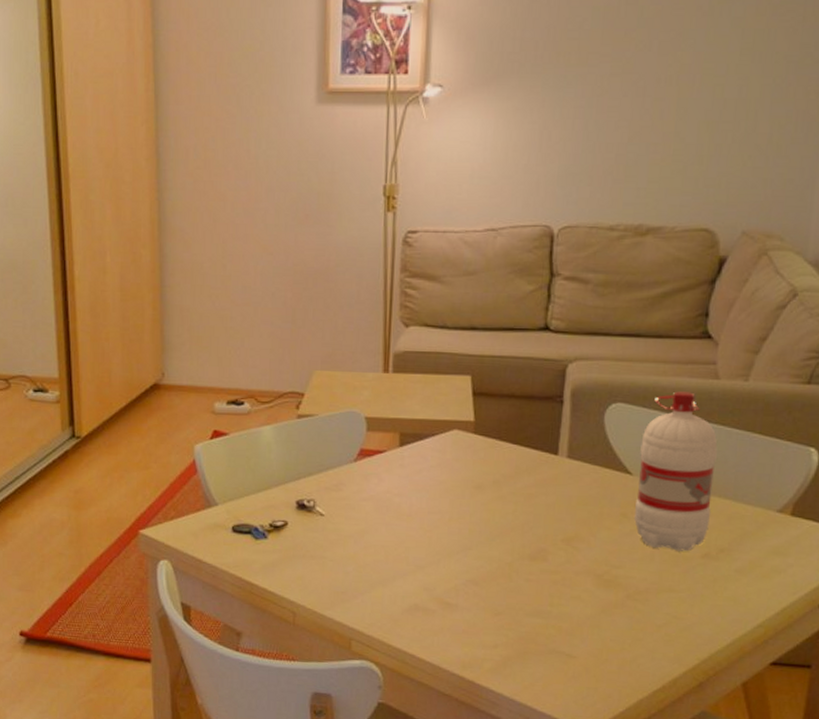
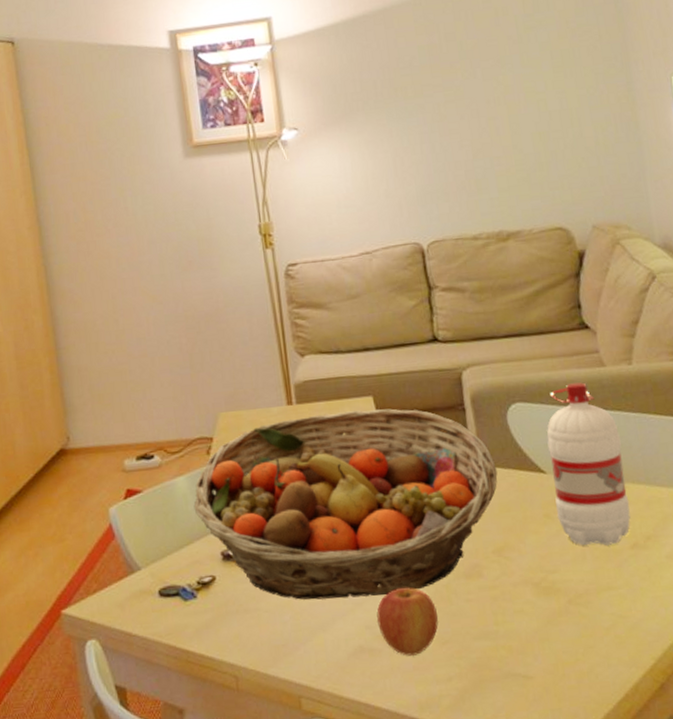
fruit basket: none [276,386,583,564] -> present [193,408,498,600]
apple: none [436,559,495,621] -> present [376,587,438,656]

